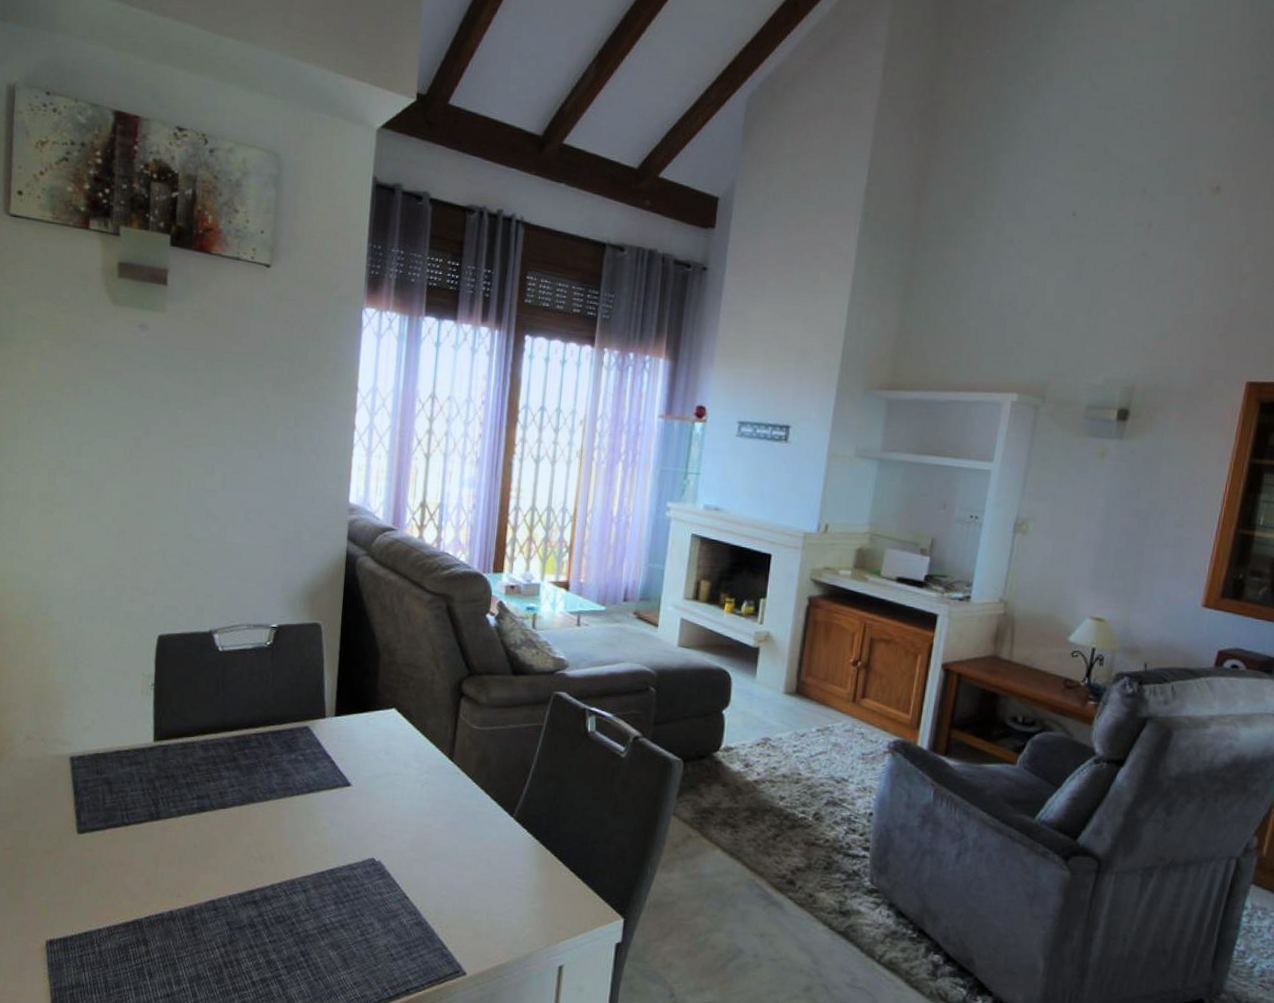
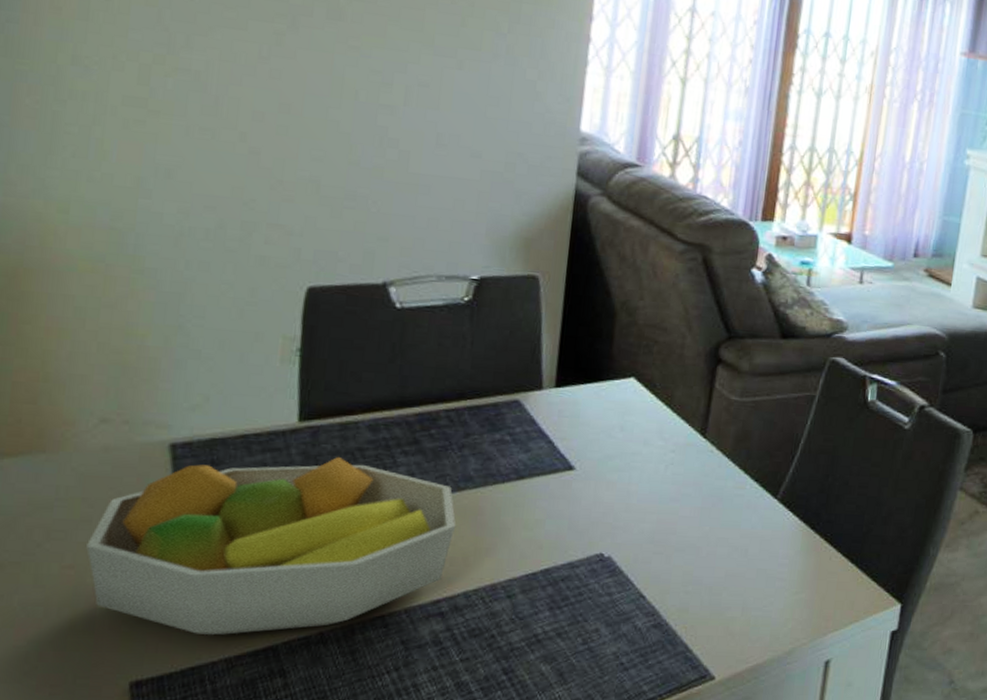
fruit bowl: none [18,769,265,909] -> present [86,456,456,635]

